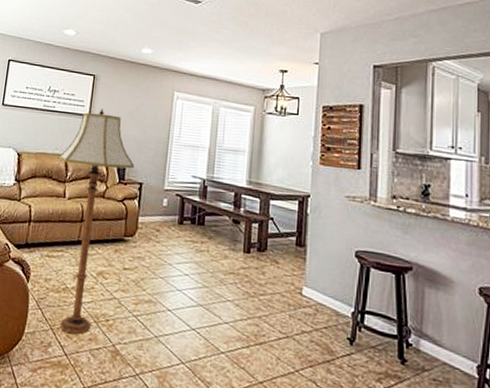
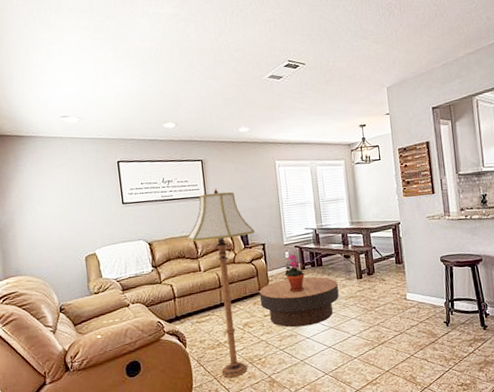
coffee table: none [122,230,219,296] -> present [259,276,339,328]
potted plant: none [157,203,181,251] -> present [284,254,305,293]

